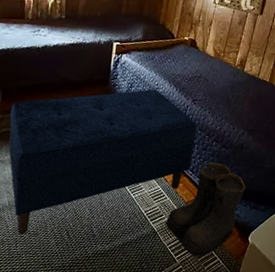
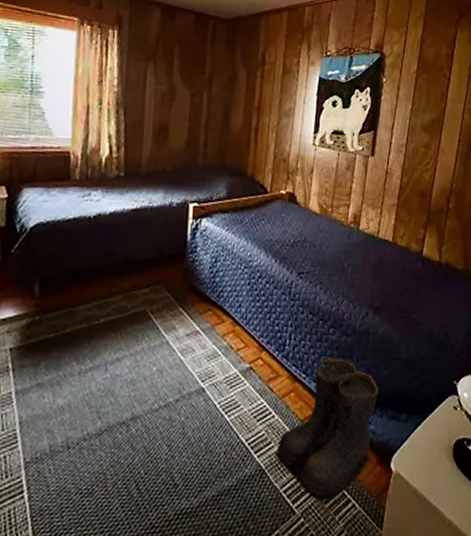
bench: present [9,89,197,235] -> none [49,262,307,497]

